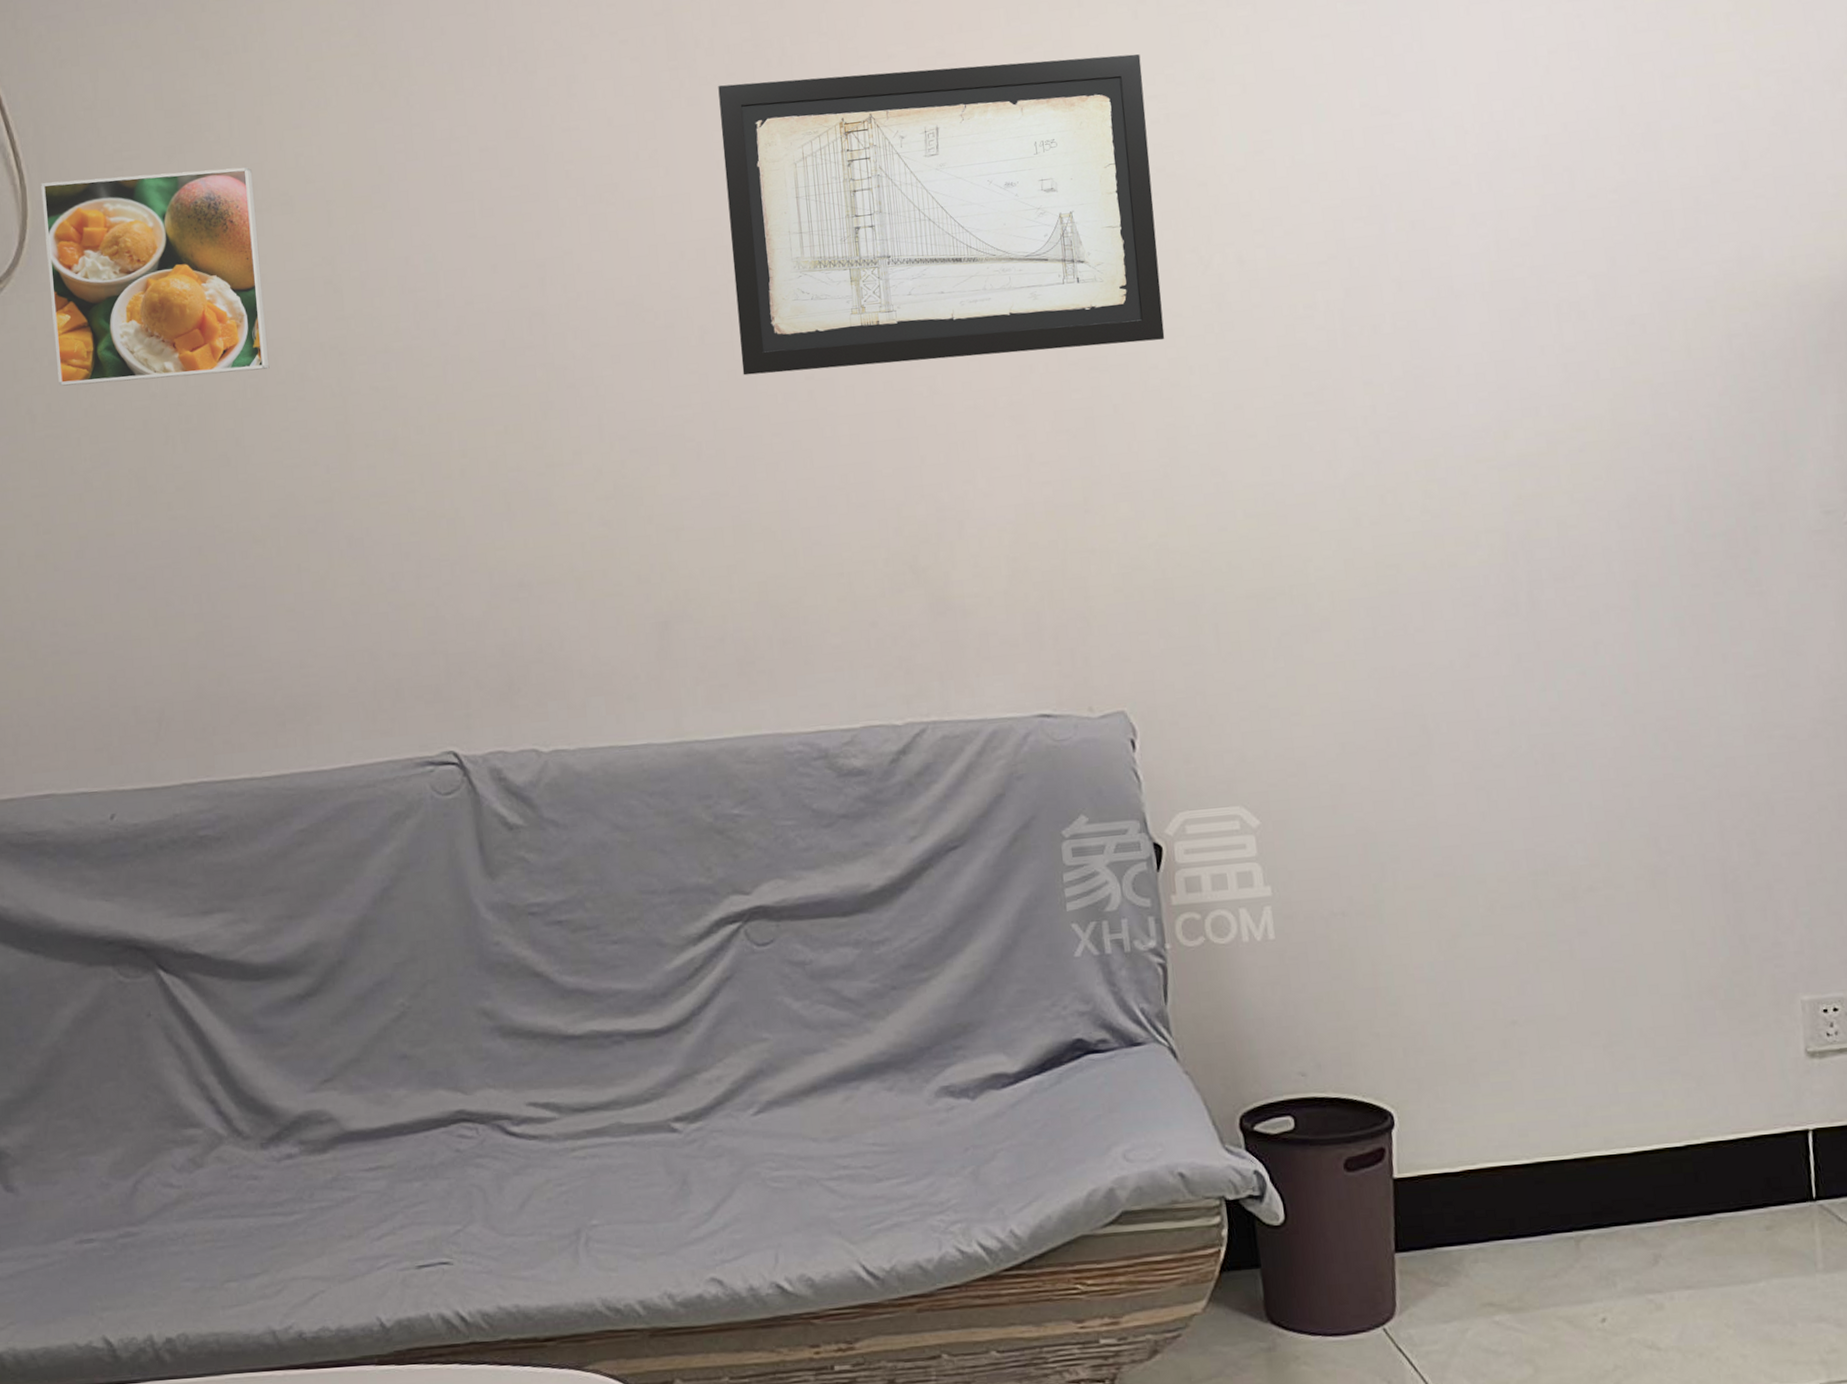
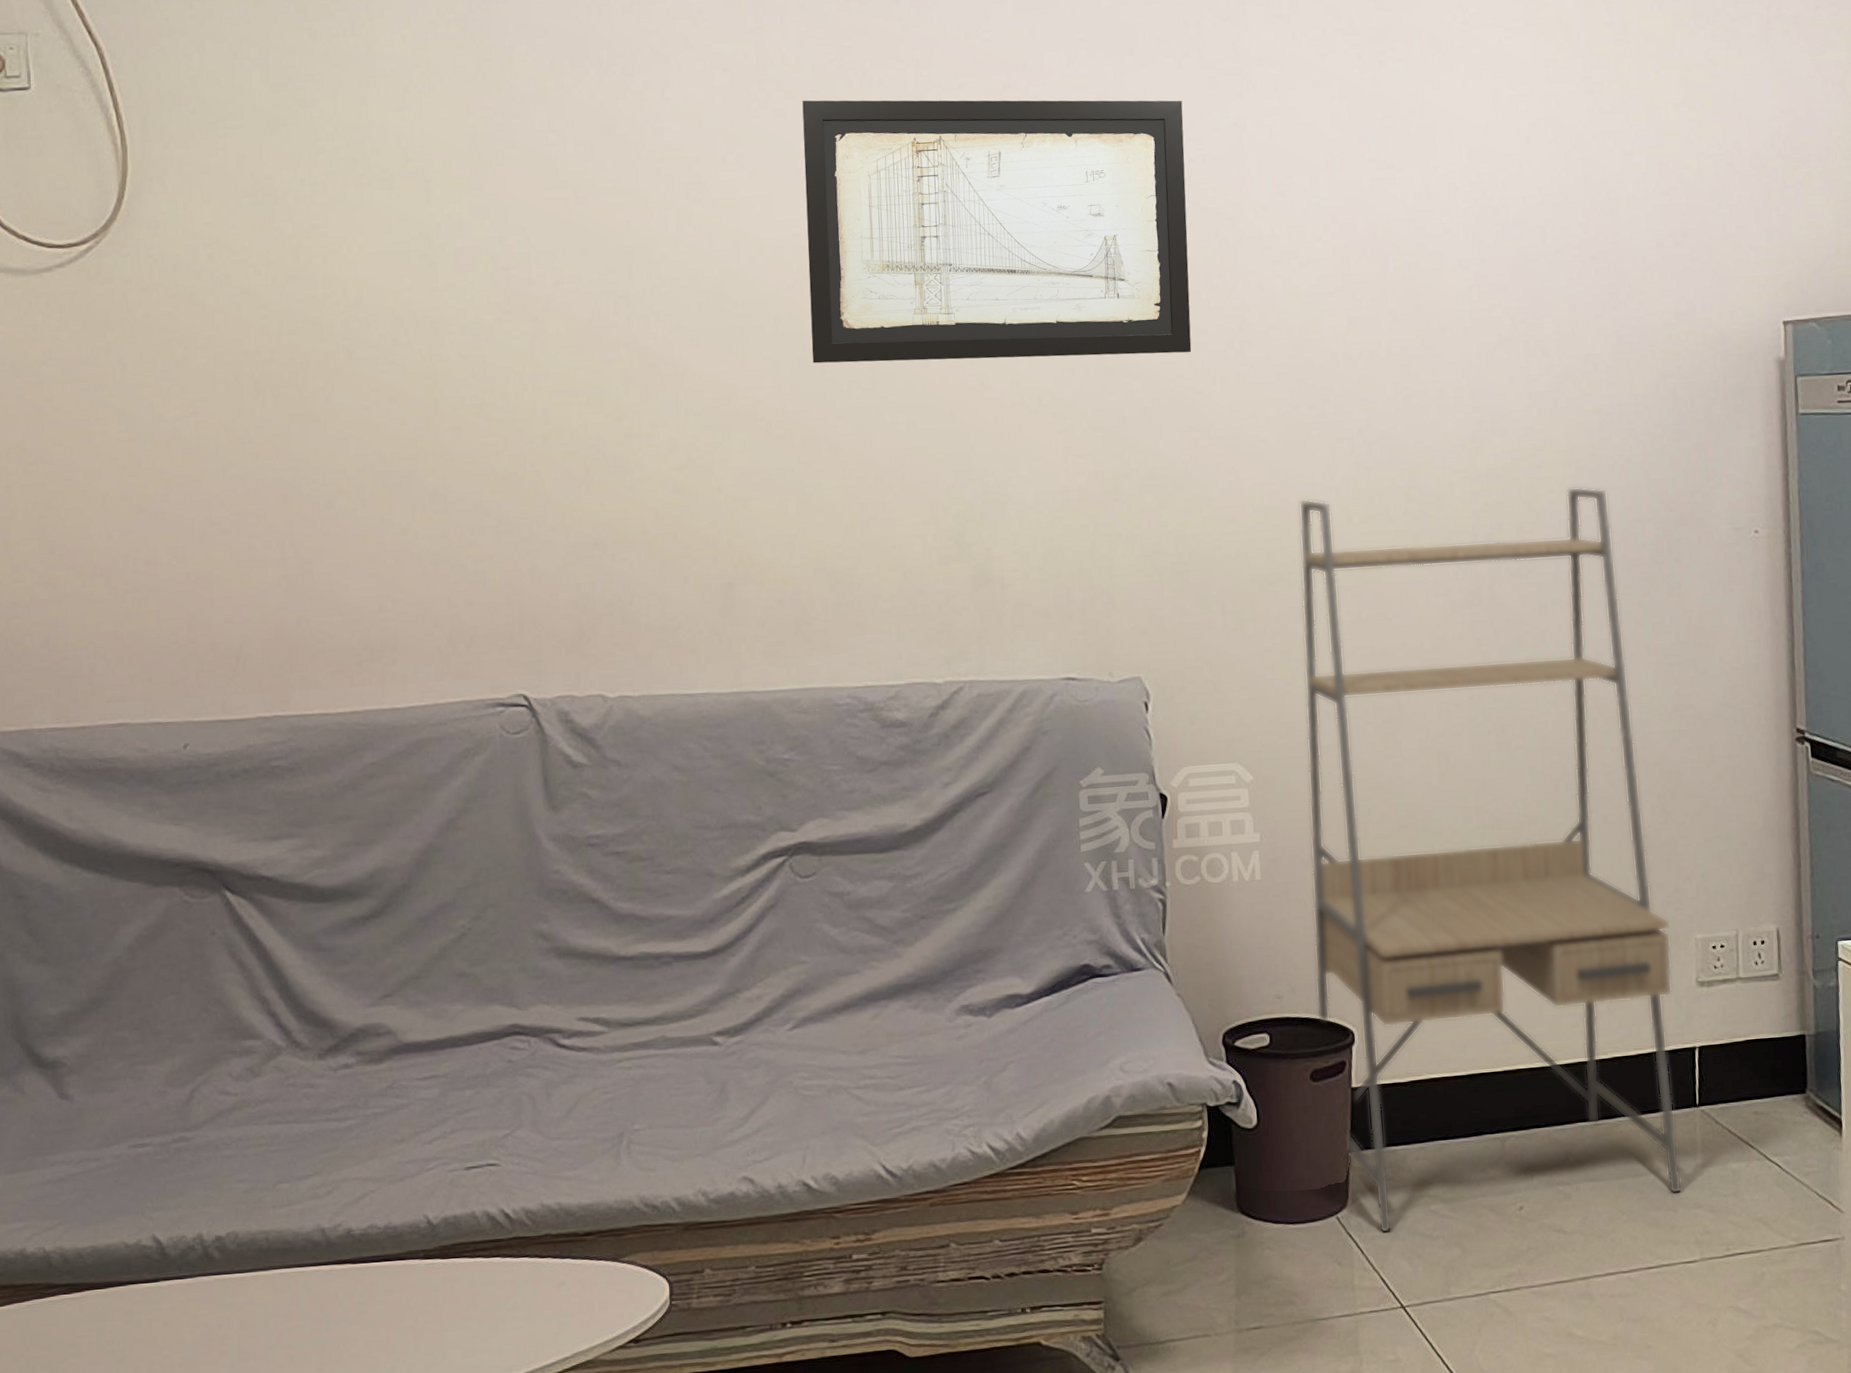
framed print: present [41,167,270,386] -> none [142,143,363,338]
shelving unit: none [1297,471,1801,1349] -> present [1299,487,1683,1234]

